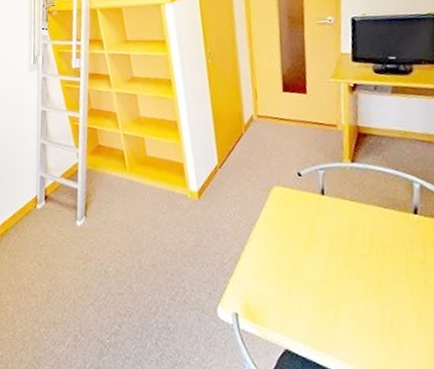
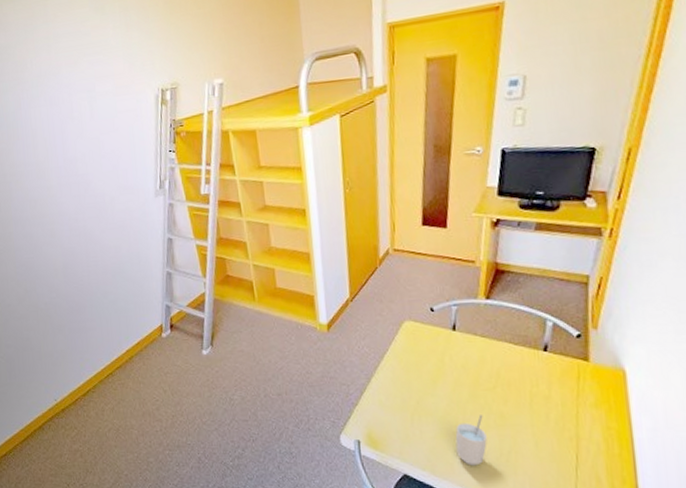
cup: none [334,283,368,338] -> present [455,415,487,466]

